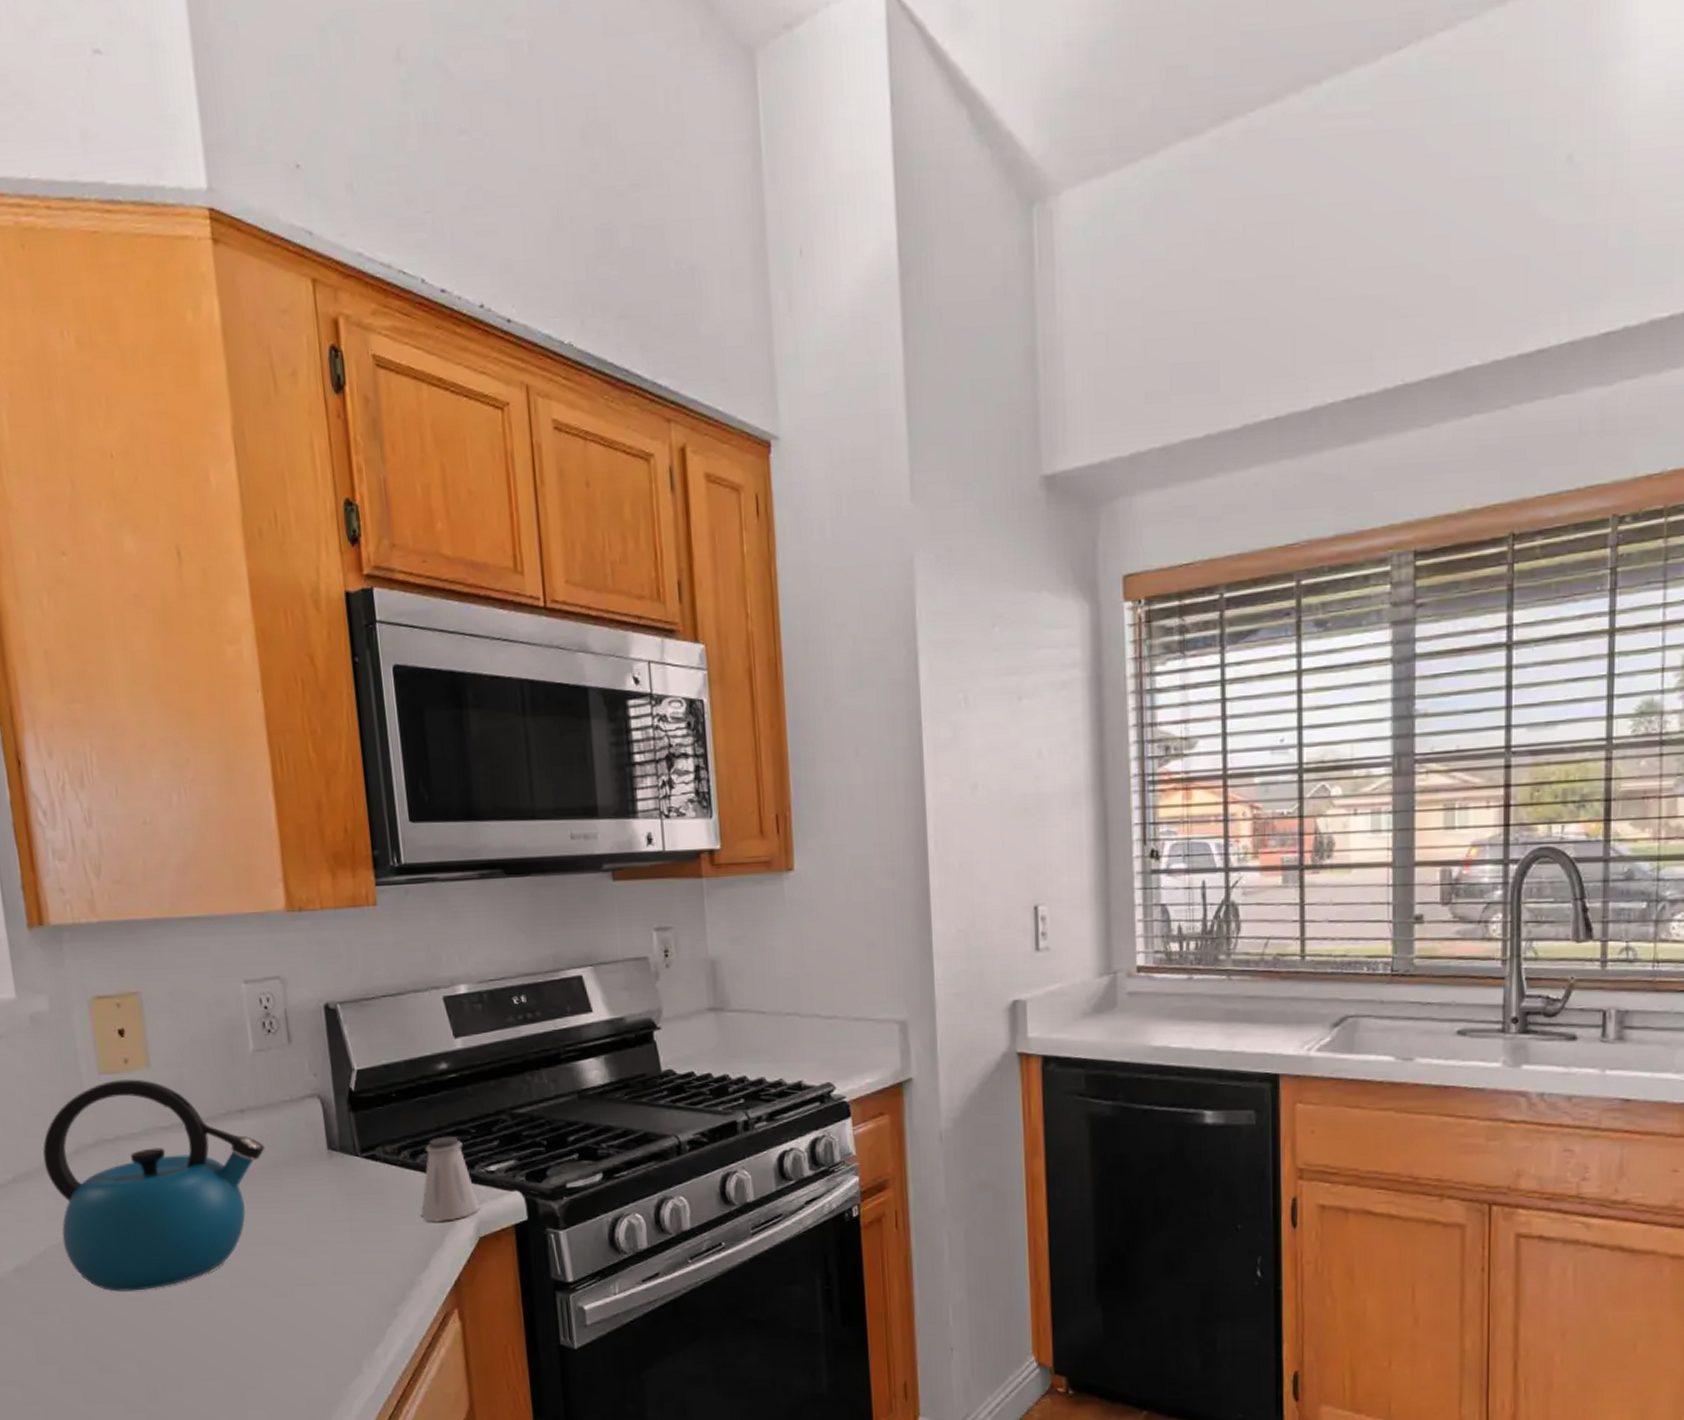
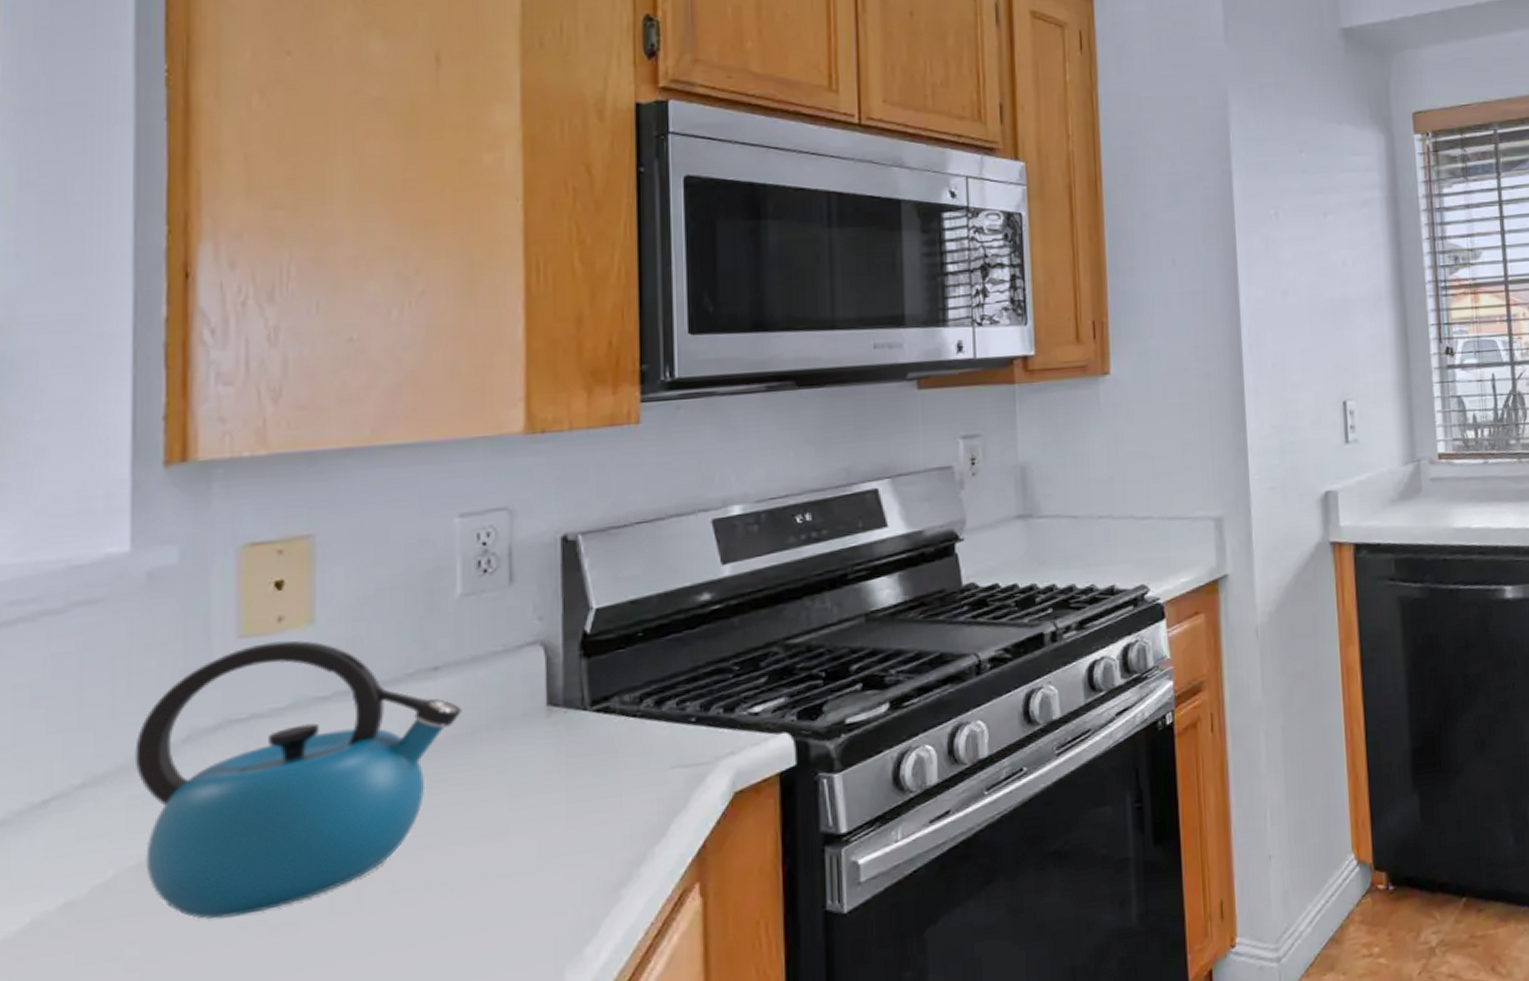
saltshaker: present [421,1135,481,1222] -> none [662,676,739,780]

